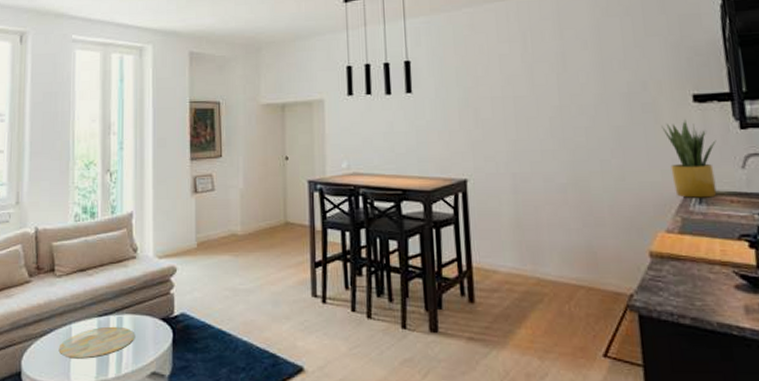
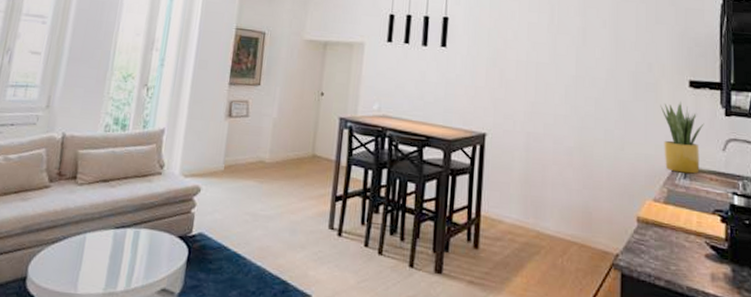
decorative tray: present [58,326,135,359] -> none [69,239,150,270]

